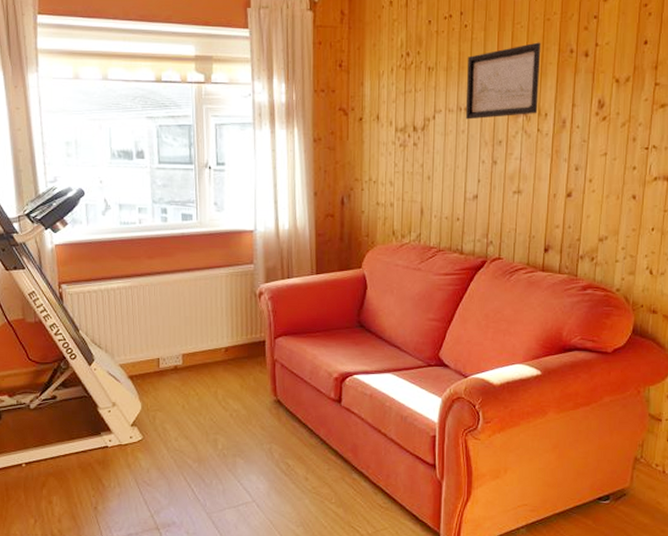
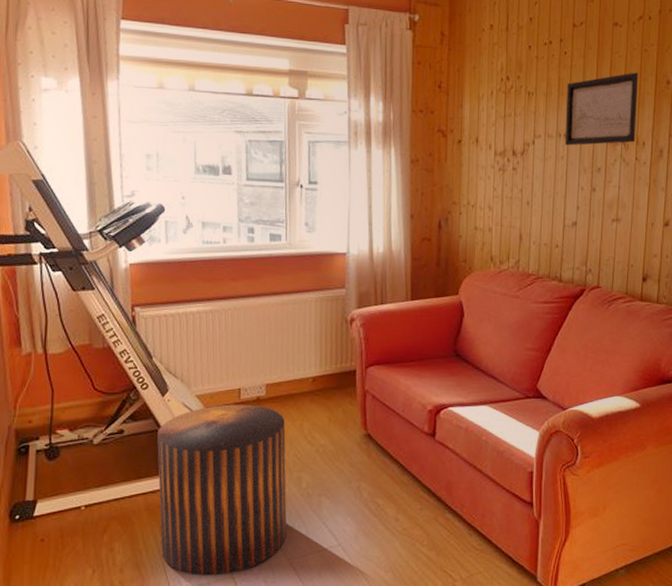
stool: none [86,372,206,527] -> present [157,404,287,576]

